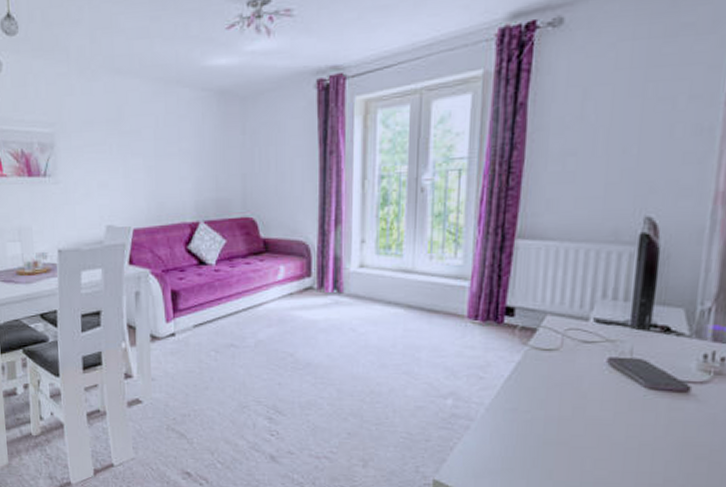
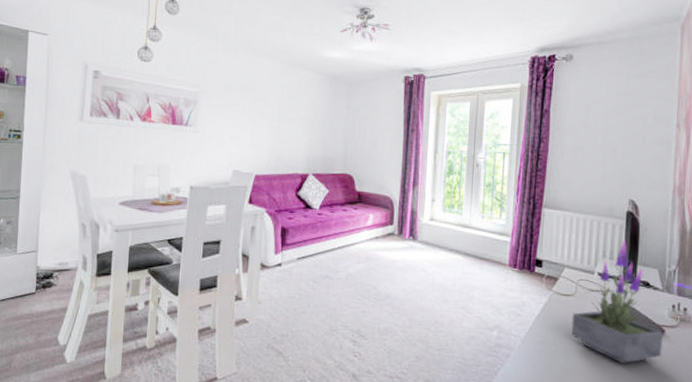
potted plant: none [554,274,687,433] -> present [571,241,663,365]

